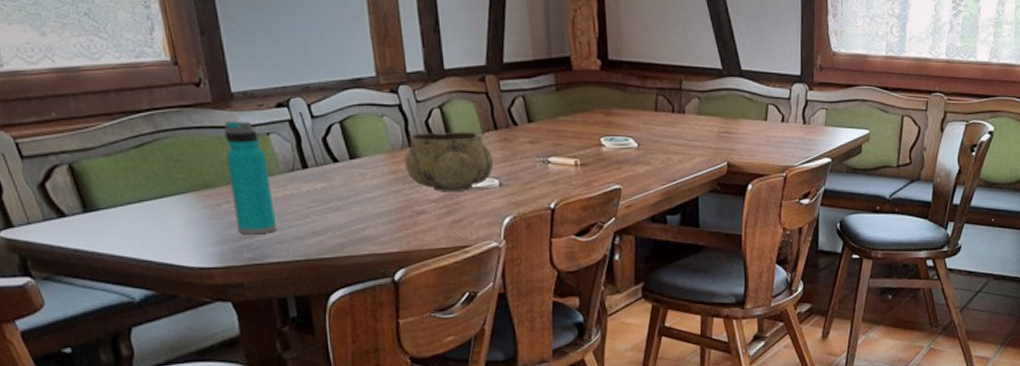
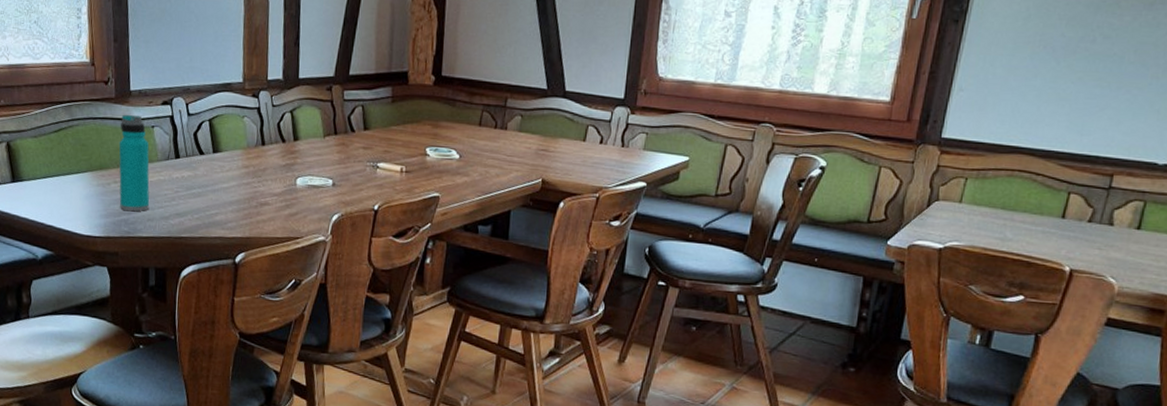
decorative bowl: present [404,131,493,193] -> none [256,134,330,189]

